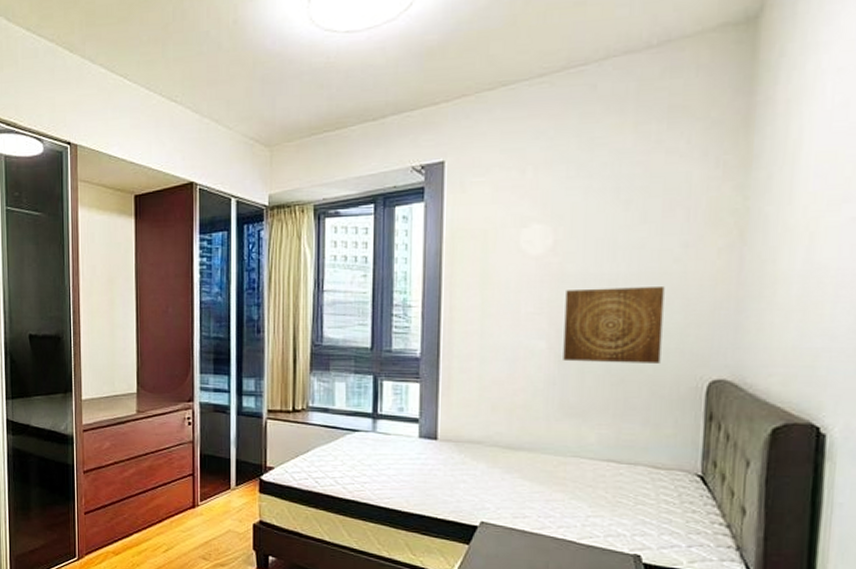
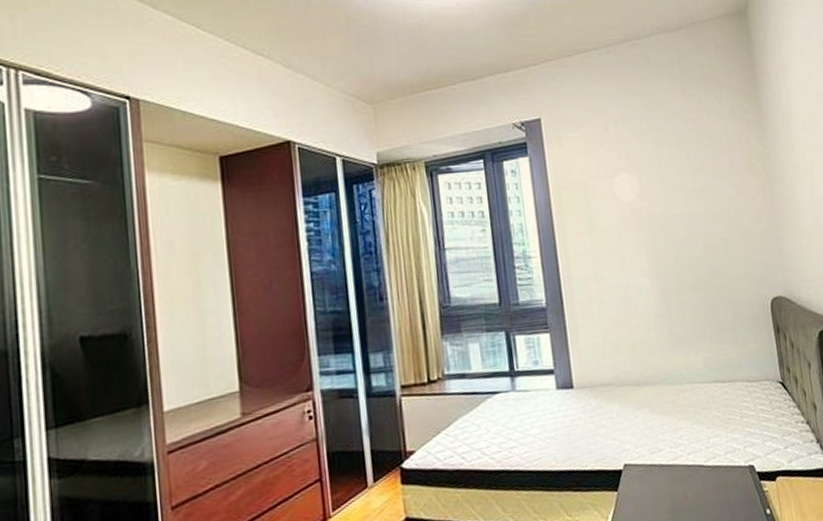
wall art: present [563,287,665,363] -> none [656,222,736,296]

